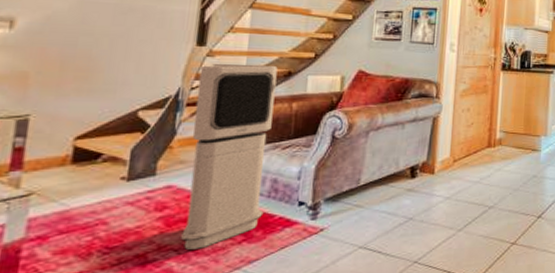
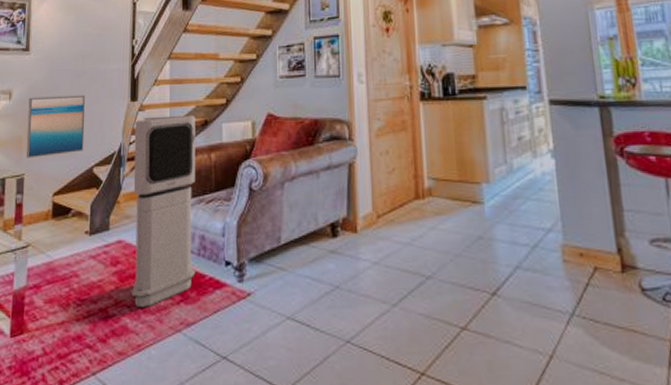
wall art: none [33,29,132,98] -> present [25,95,85,159]

